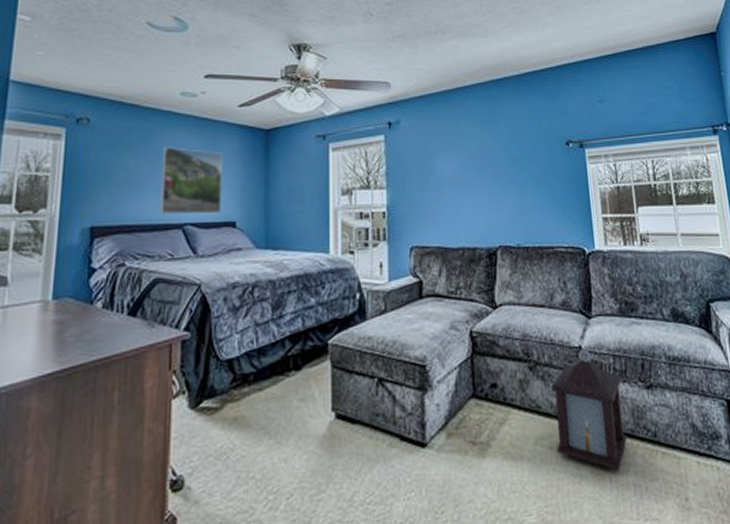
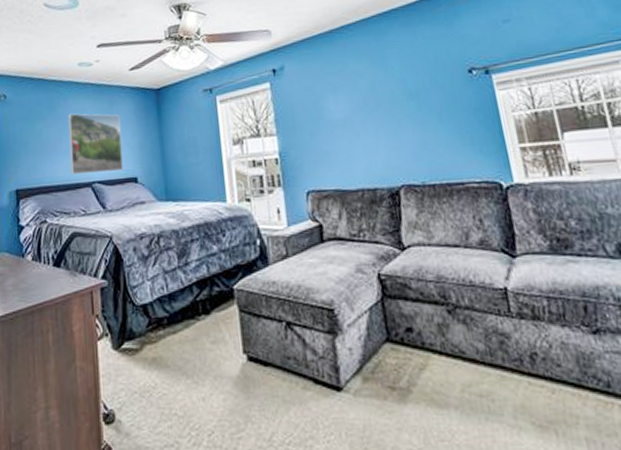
lantern: present [551,349,627,471] -> none [474,291,573,423]

